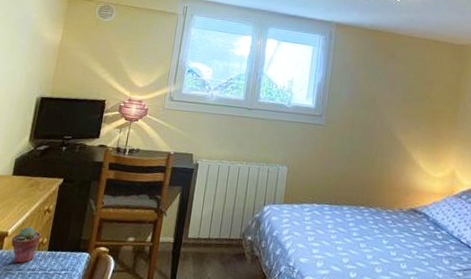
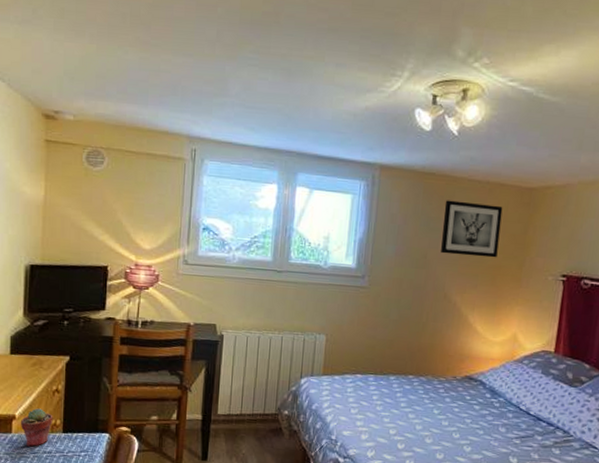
wall art: none [387,53,438,103] -> present [441,200,503,258]

